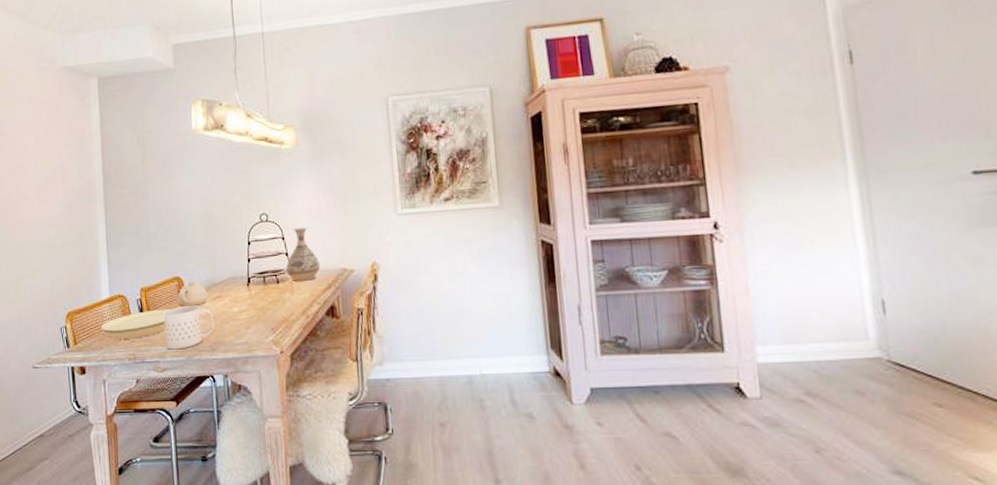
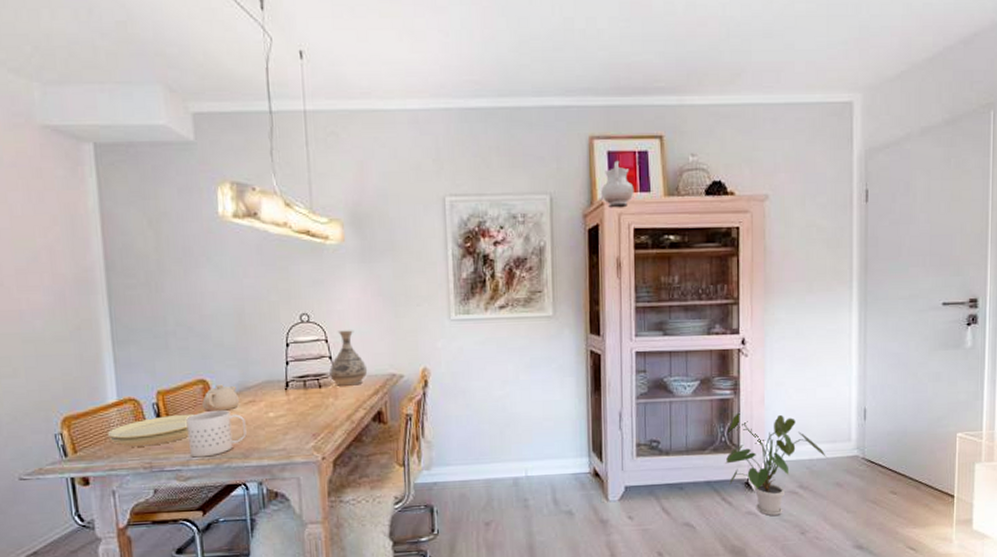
ceramic pitcher: none [541,47,577,95] -> present [601,160,634,208]
house plant: none [707,307,840,429] -> present [725,413,828,516]

